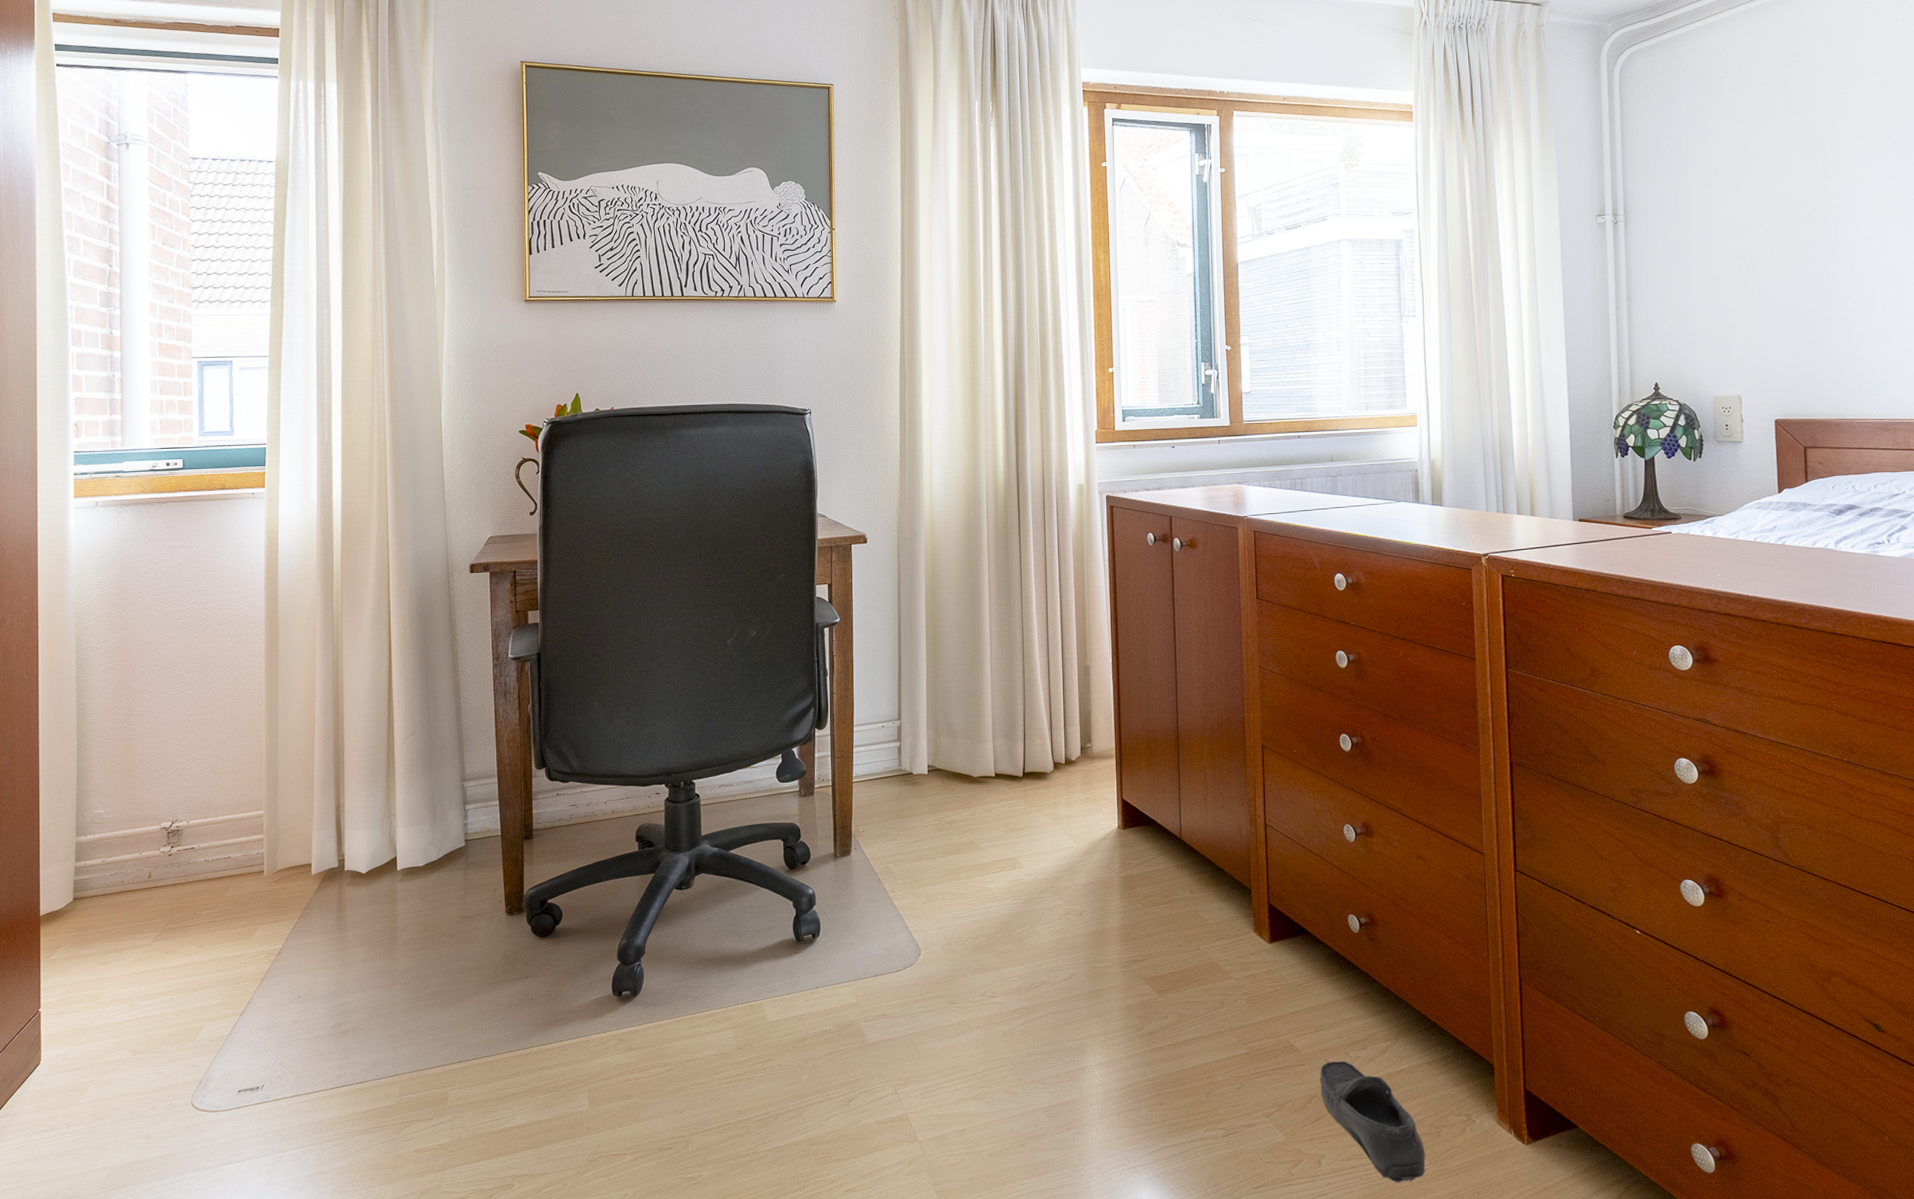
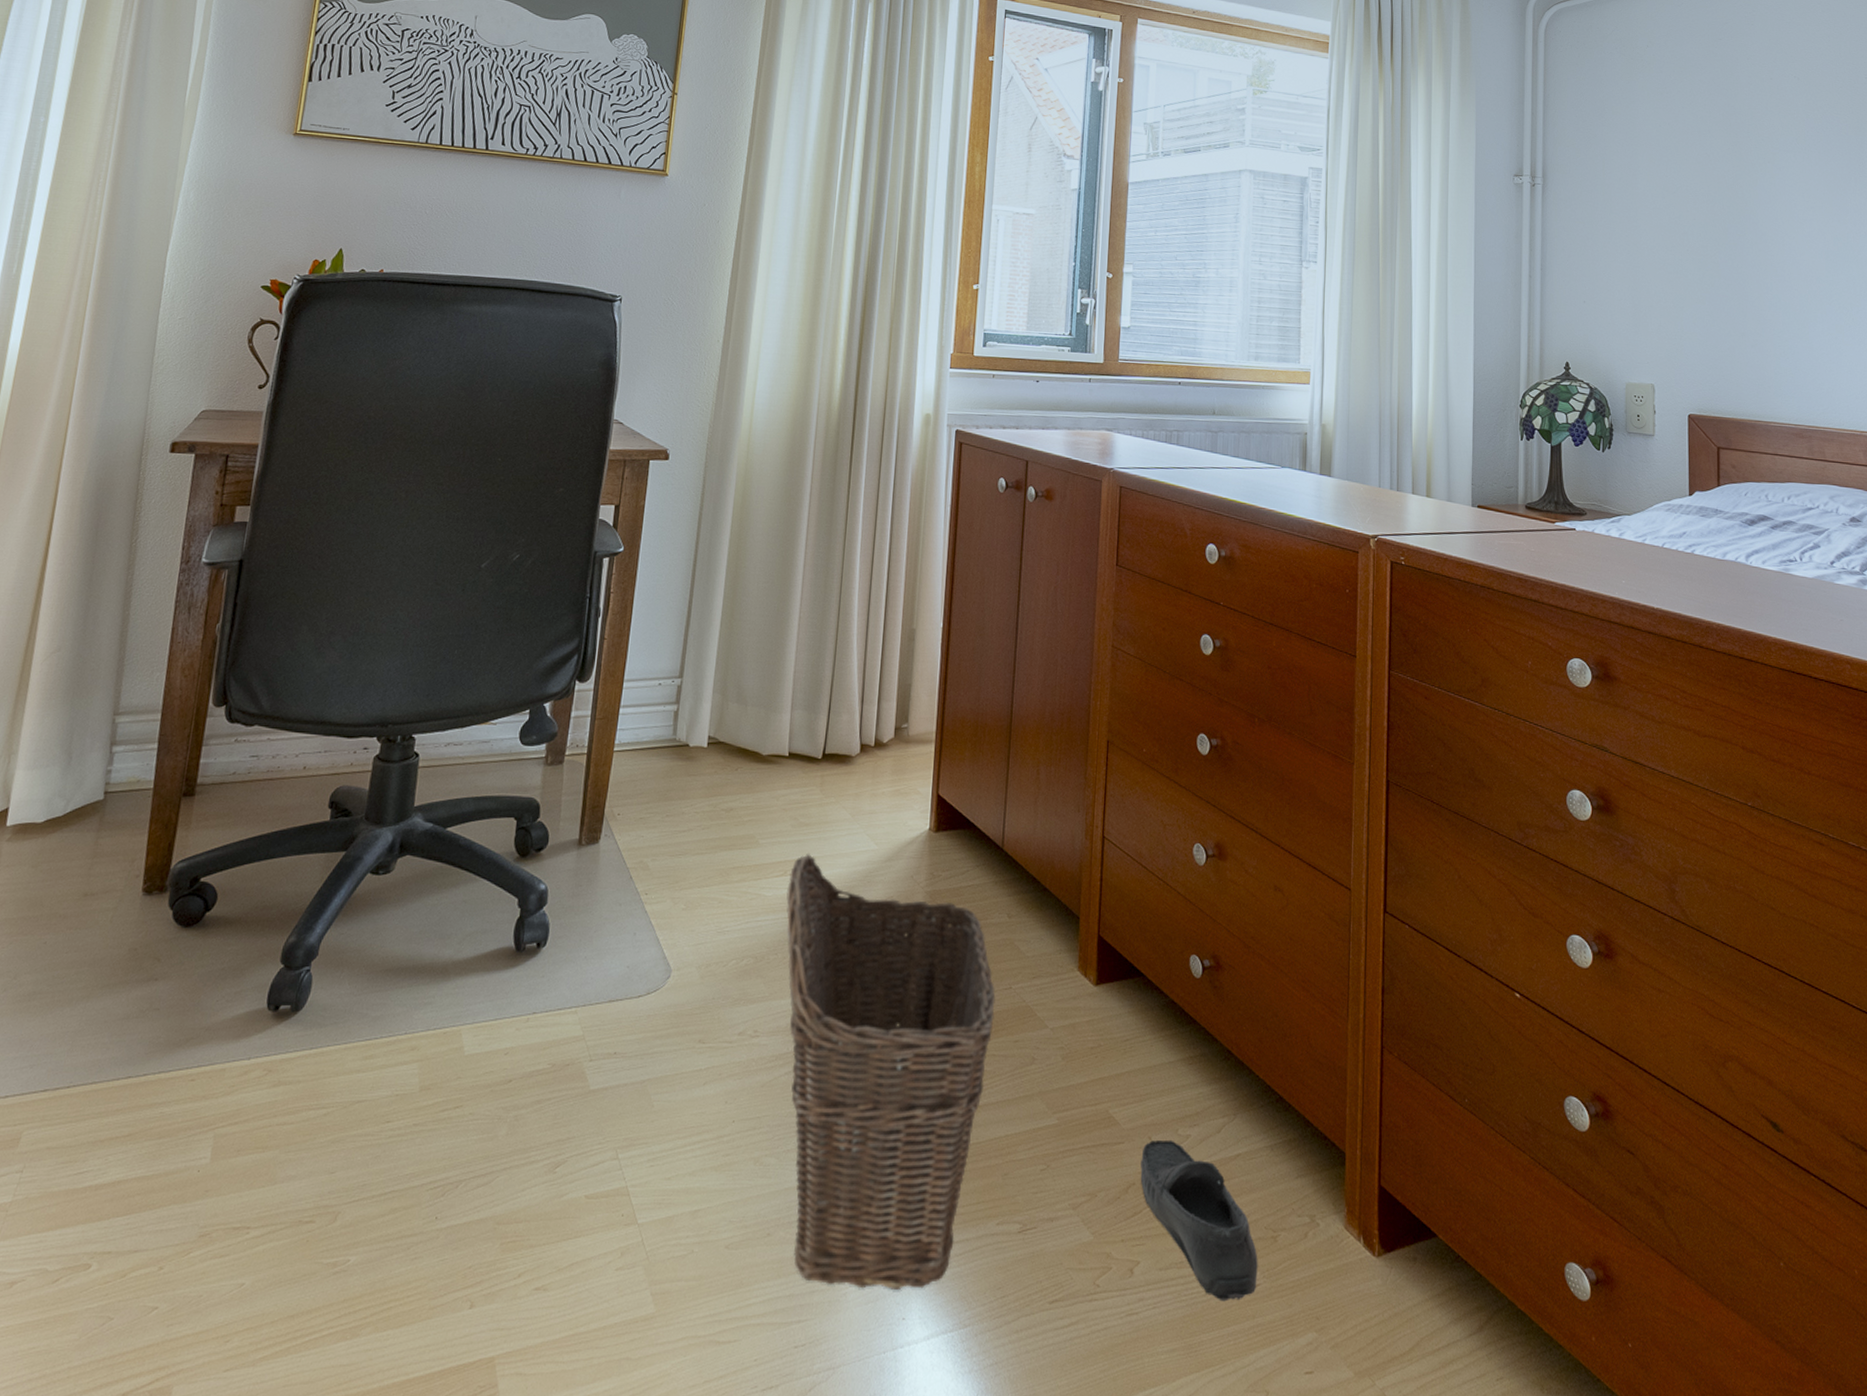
wicker basket: none [1006,852,1187,1183] -> present [786,853,996,1290]

